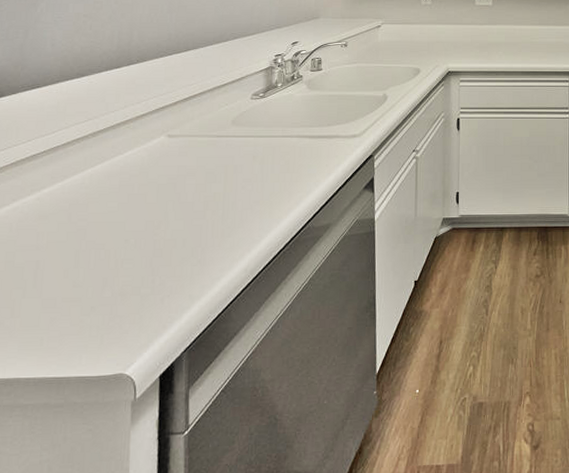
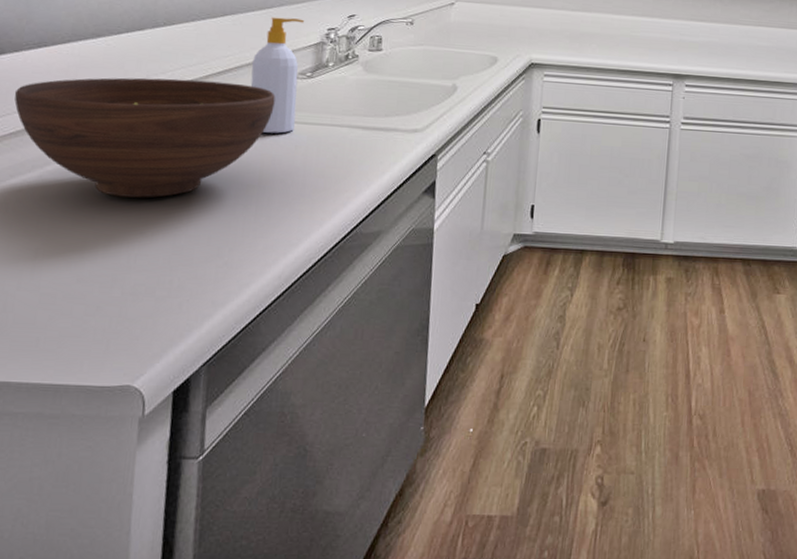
fruit bowl: none [13,107,234,211] -> present [14,77,276,198]
soap bottle: none [212,48,255,147] -> present [250,17,304,134]

